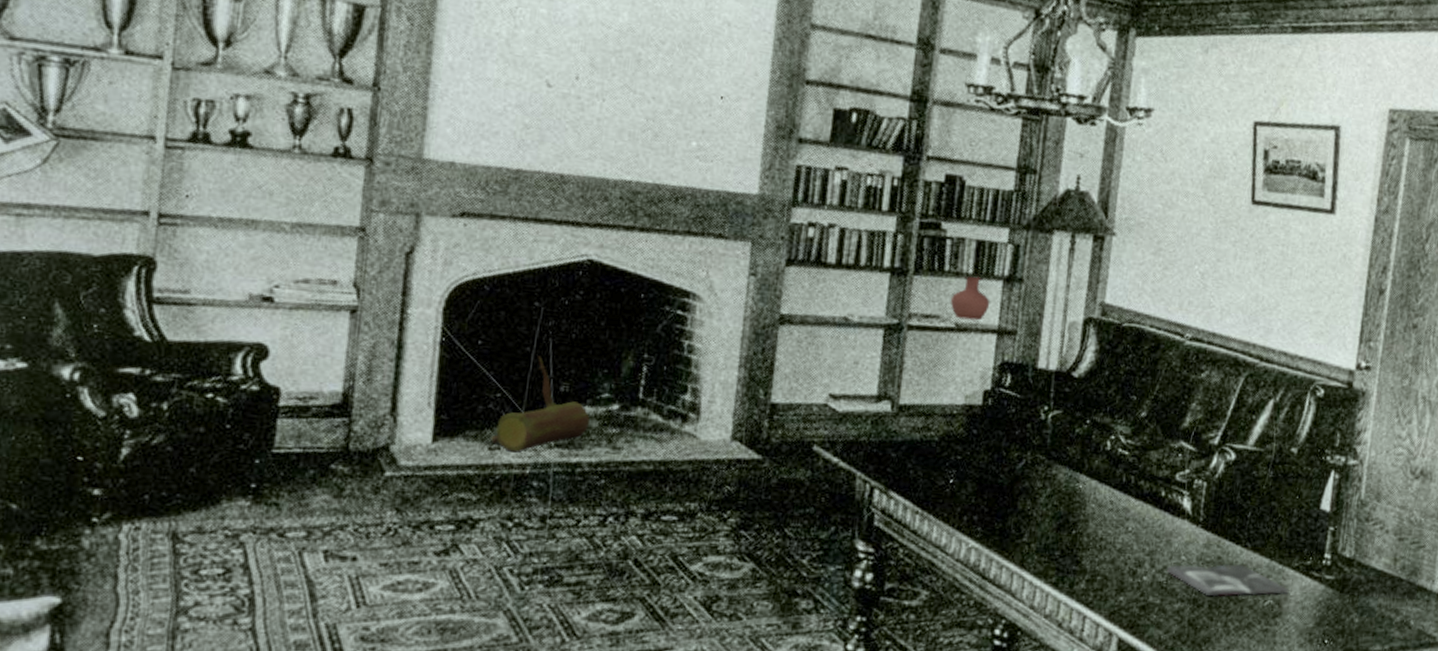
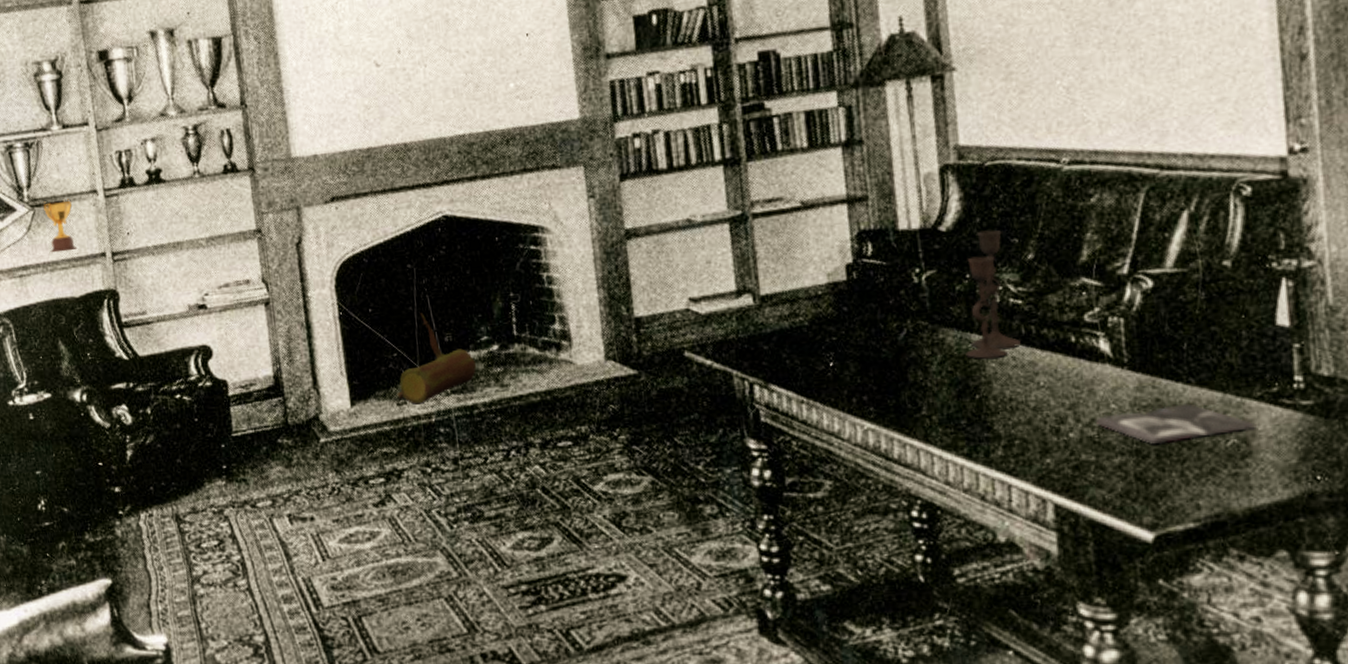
award: none [69,133,115,200] -> present [43,199,78,253]
vase: present [951,276,990,321] -> none [791,148,833,197]
candlestick: none [1072,383,1124,500] -> present [965,230,1021,359]

